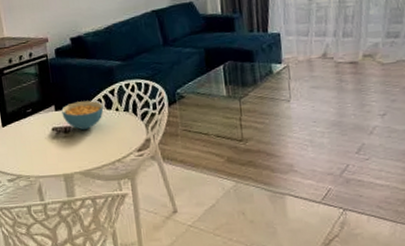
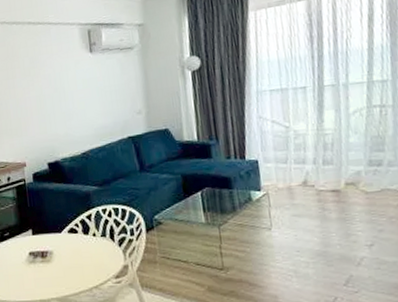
cereal bowl: present [61,100,104,131] -> none [39,225,81,256]

